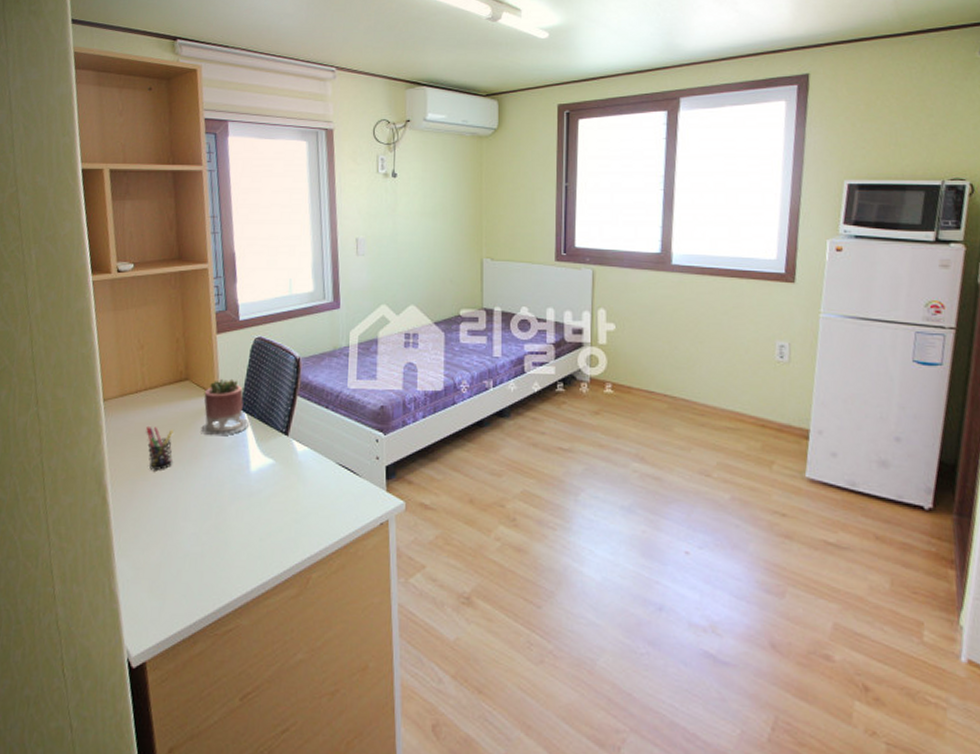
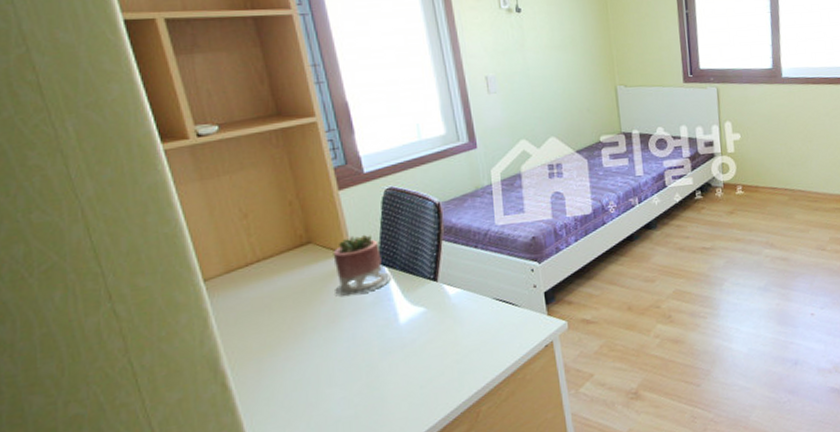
pen holder: present [146,425,173,470] -> none [266,297,305,344]

